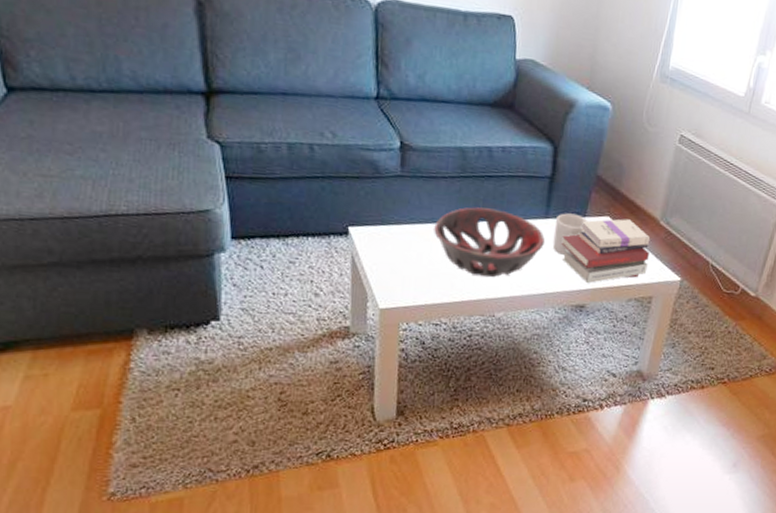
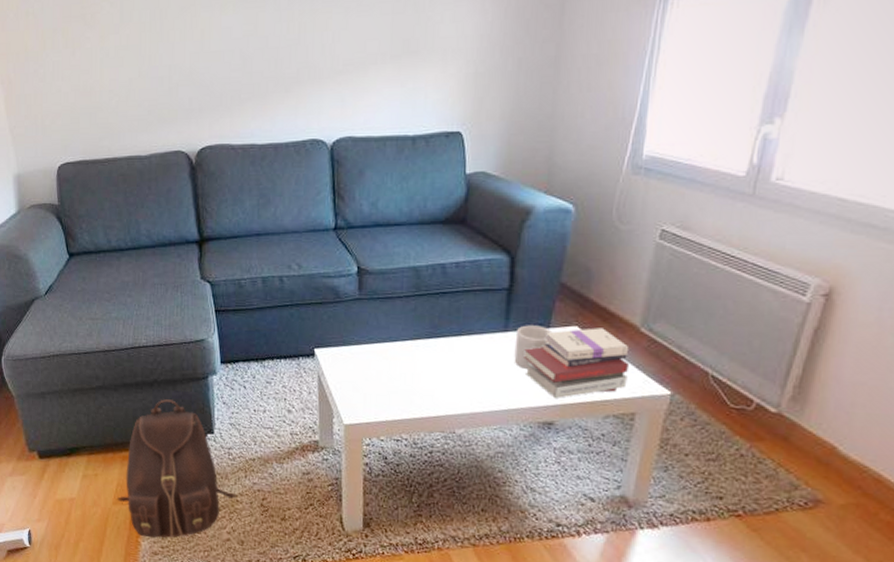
backpack: none [78,280,247,447] -> present [117,399,236,538]
decorative bowl: present [434,207,545,278] -> none [392,324,505,394]

